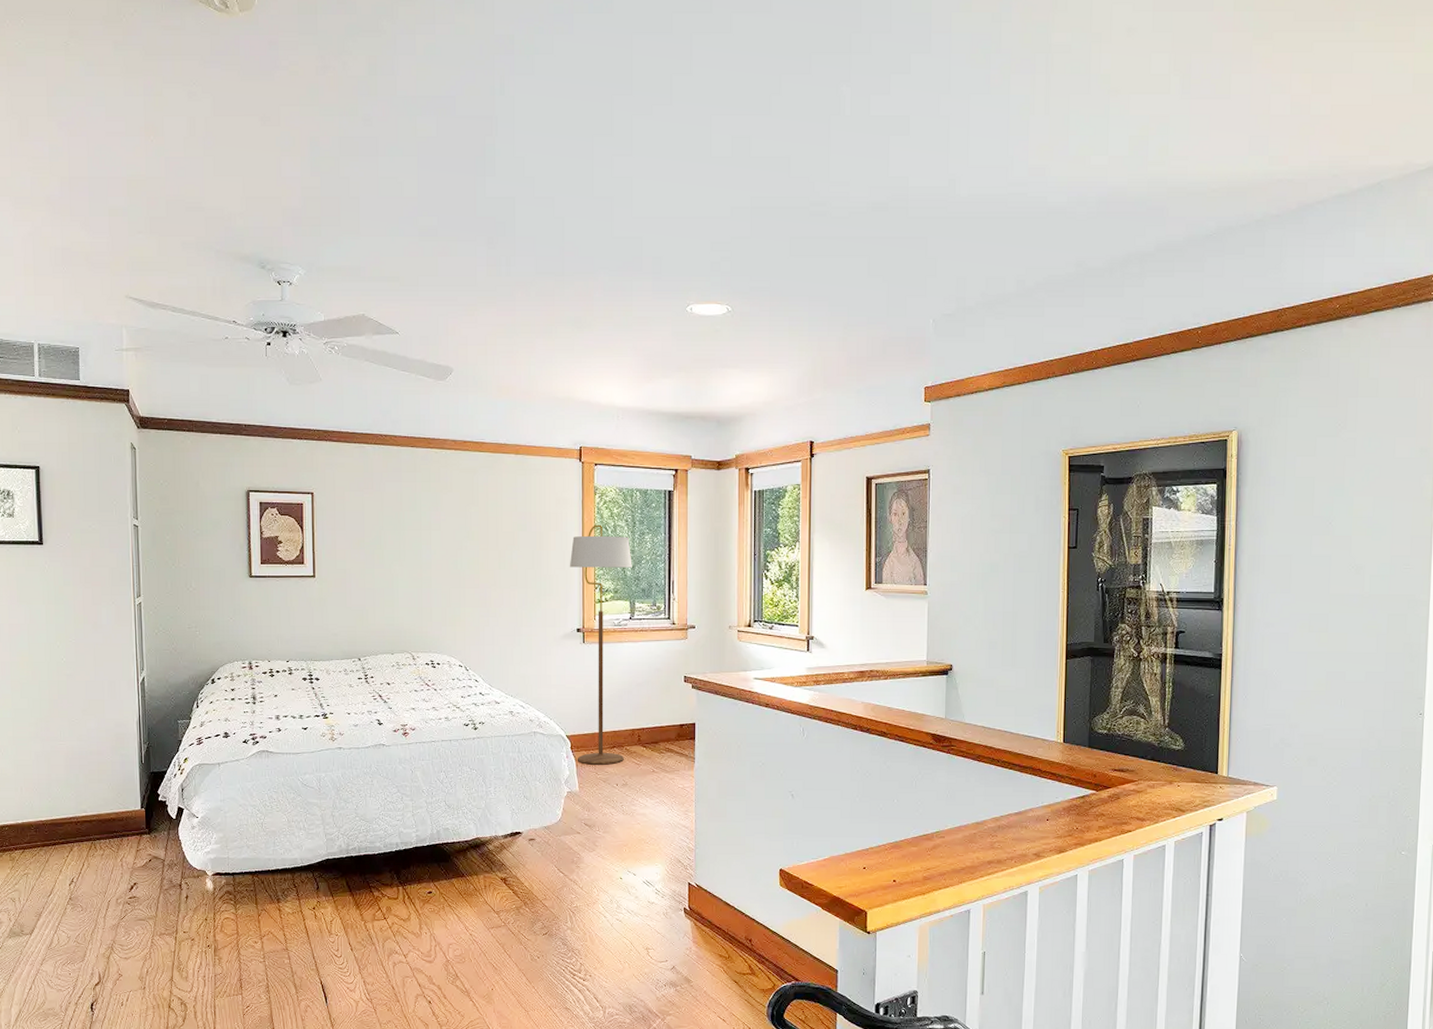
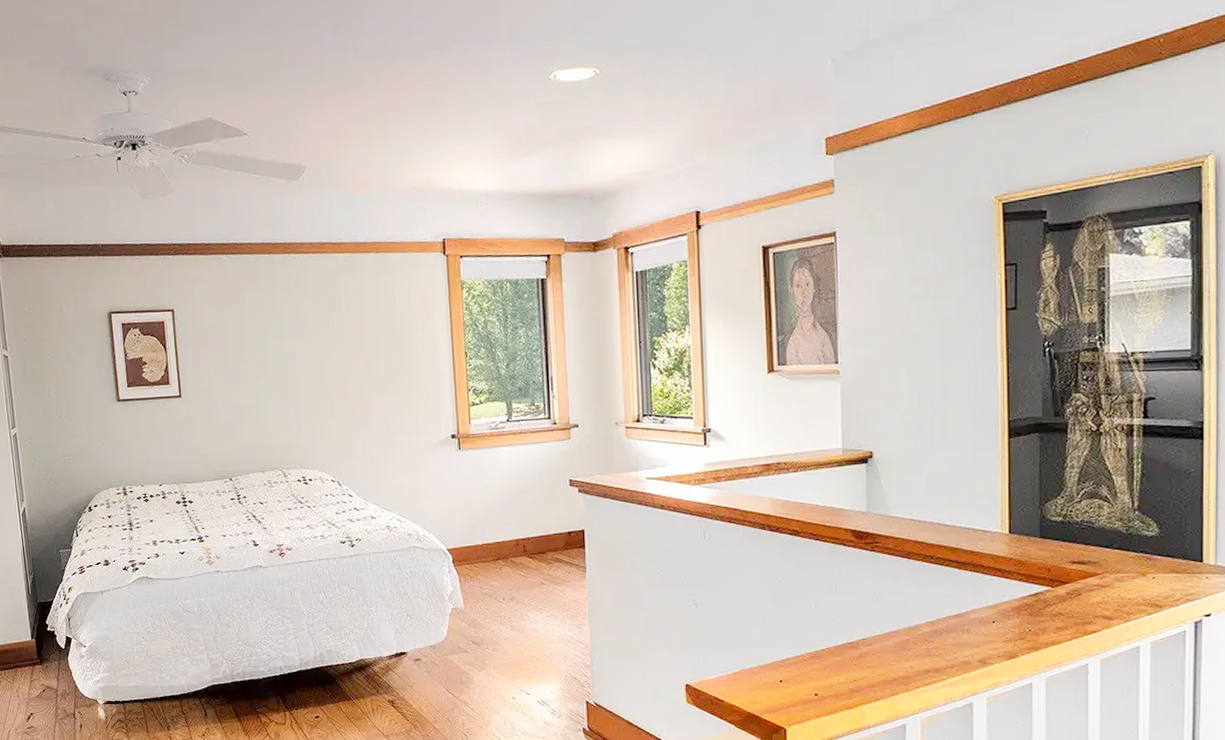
floor lamp: present [569,524,632,765] -> none [439,321,510,579]

